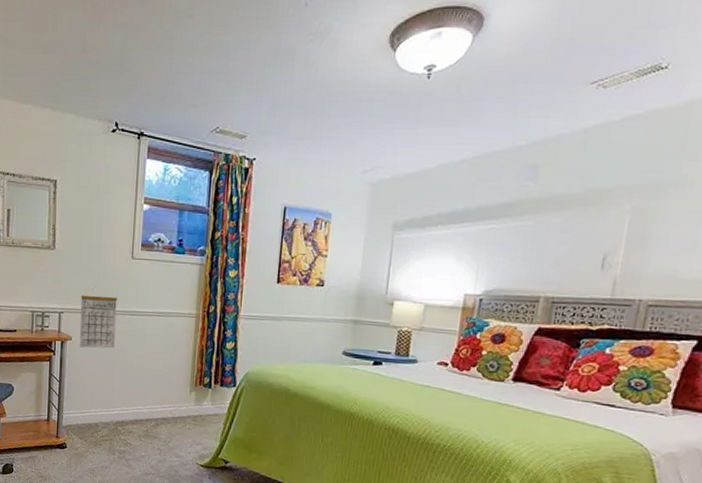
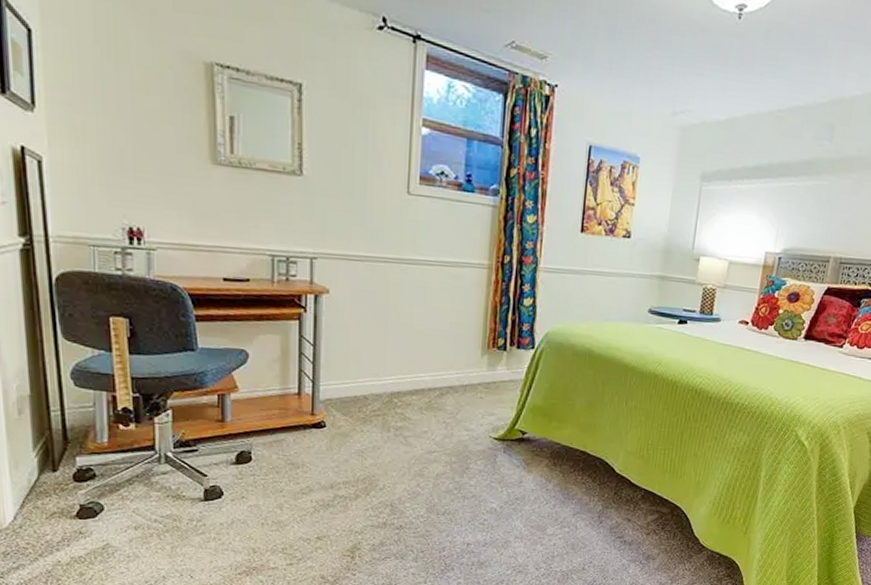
calendar: present [79,289,117,349] -> none [339,229,389,304]

